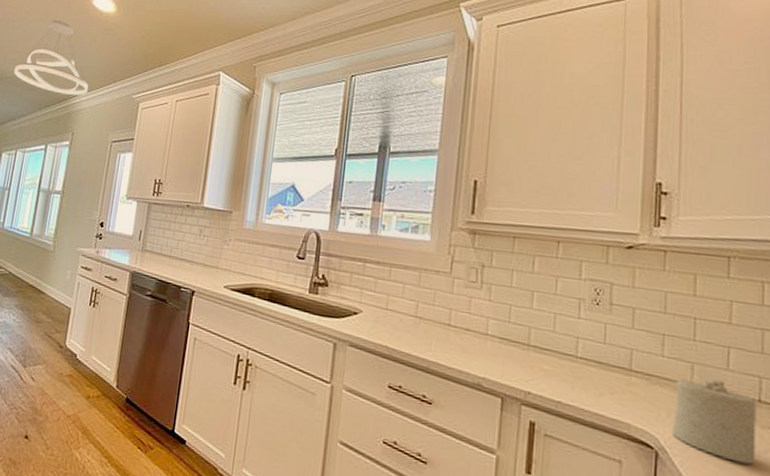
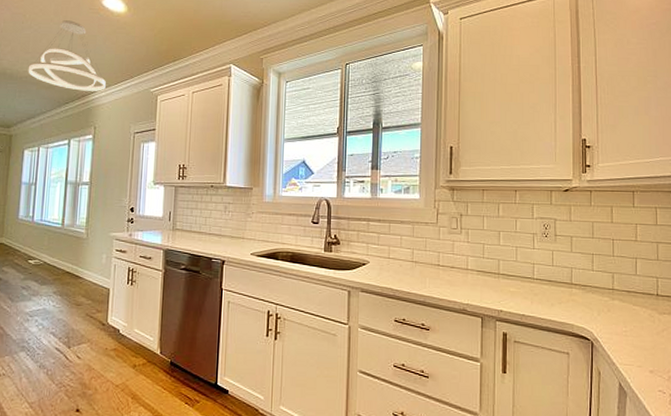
candle: present [671,378,756,465] -> none [601,283,657,342]

